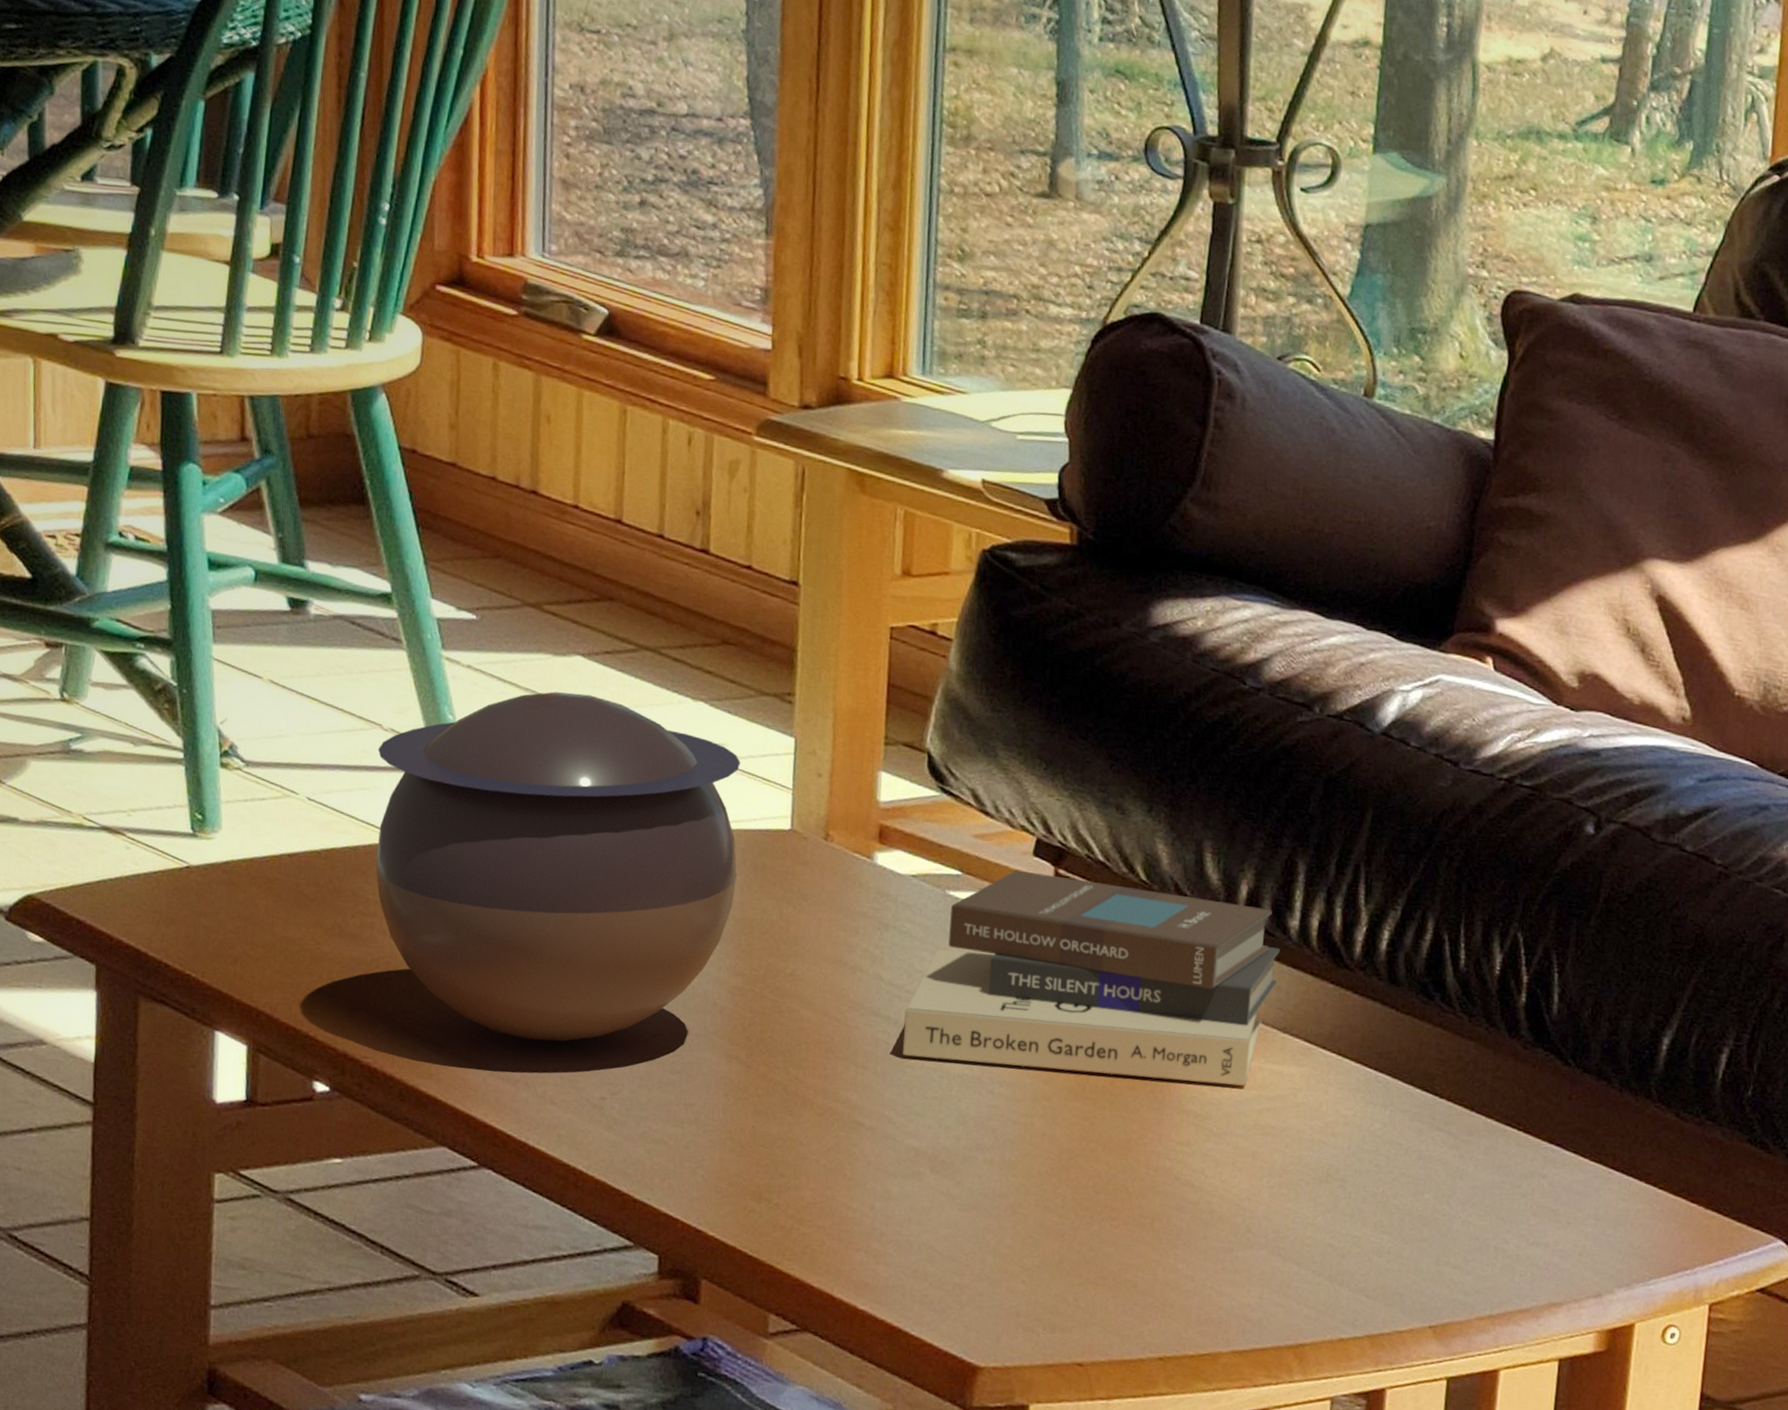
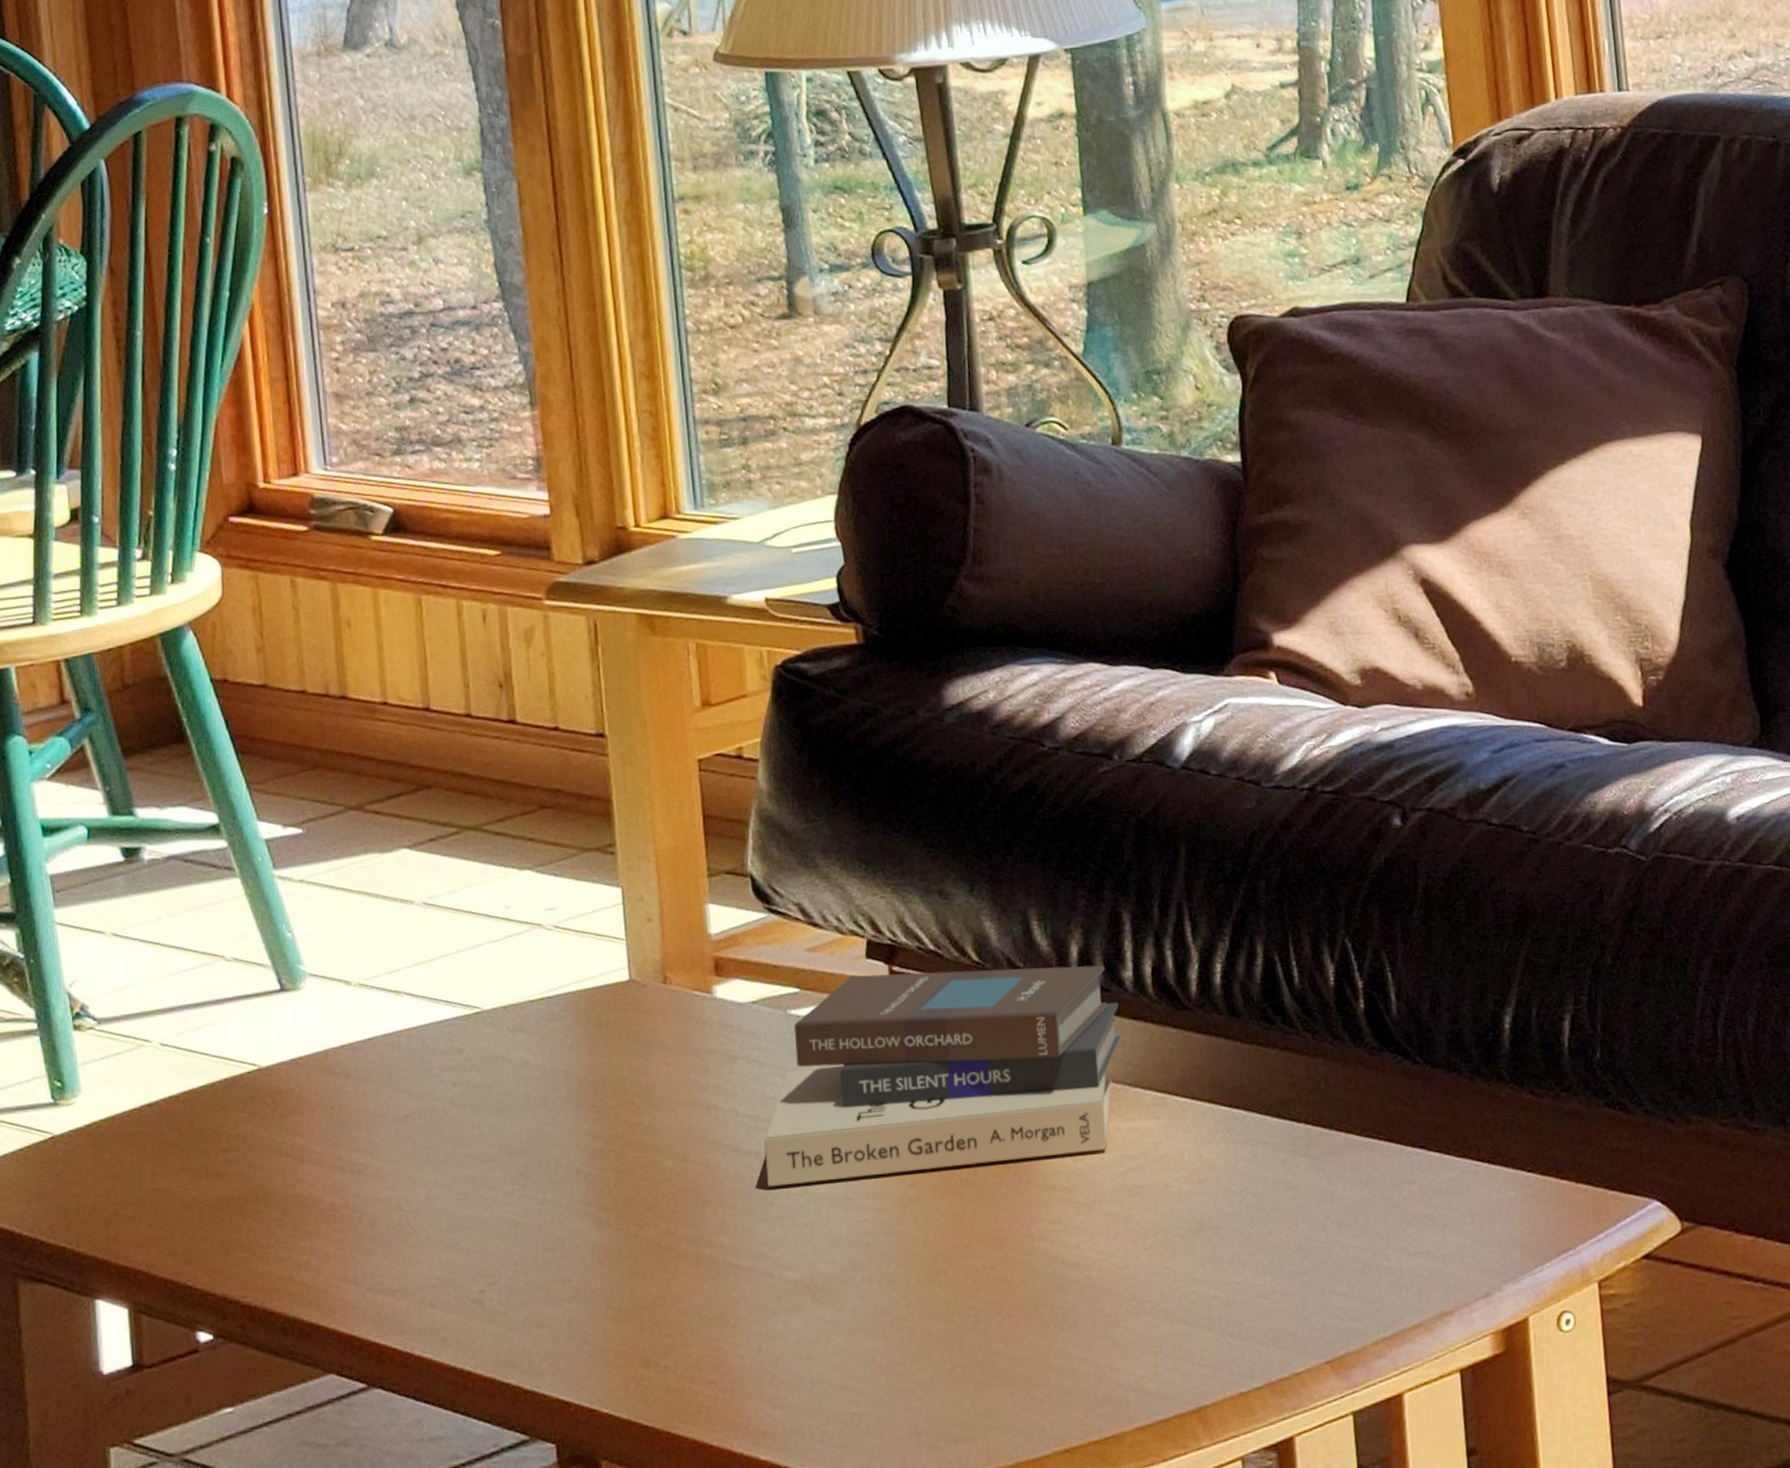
decorative bowl: present [375,692,740,1042] -> none [222,885,584,1246]

